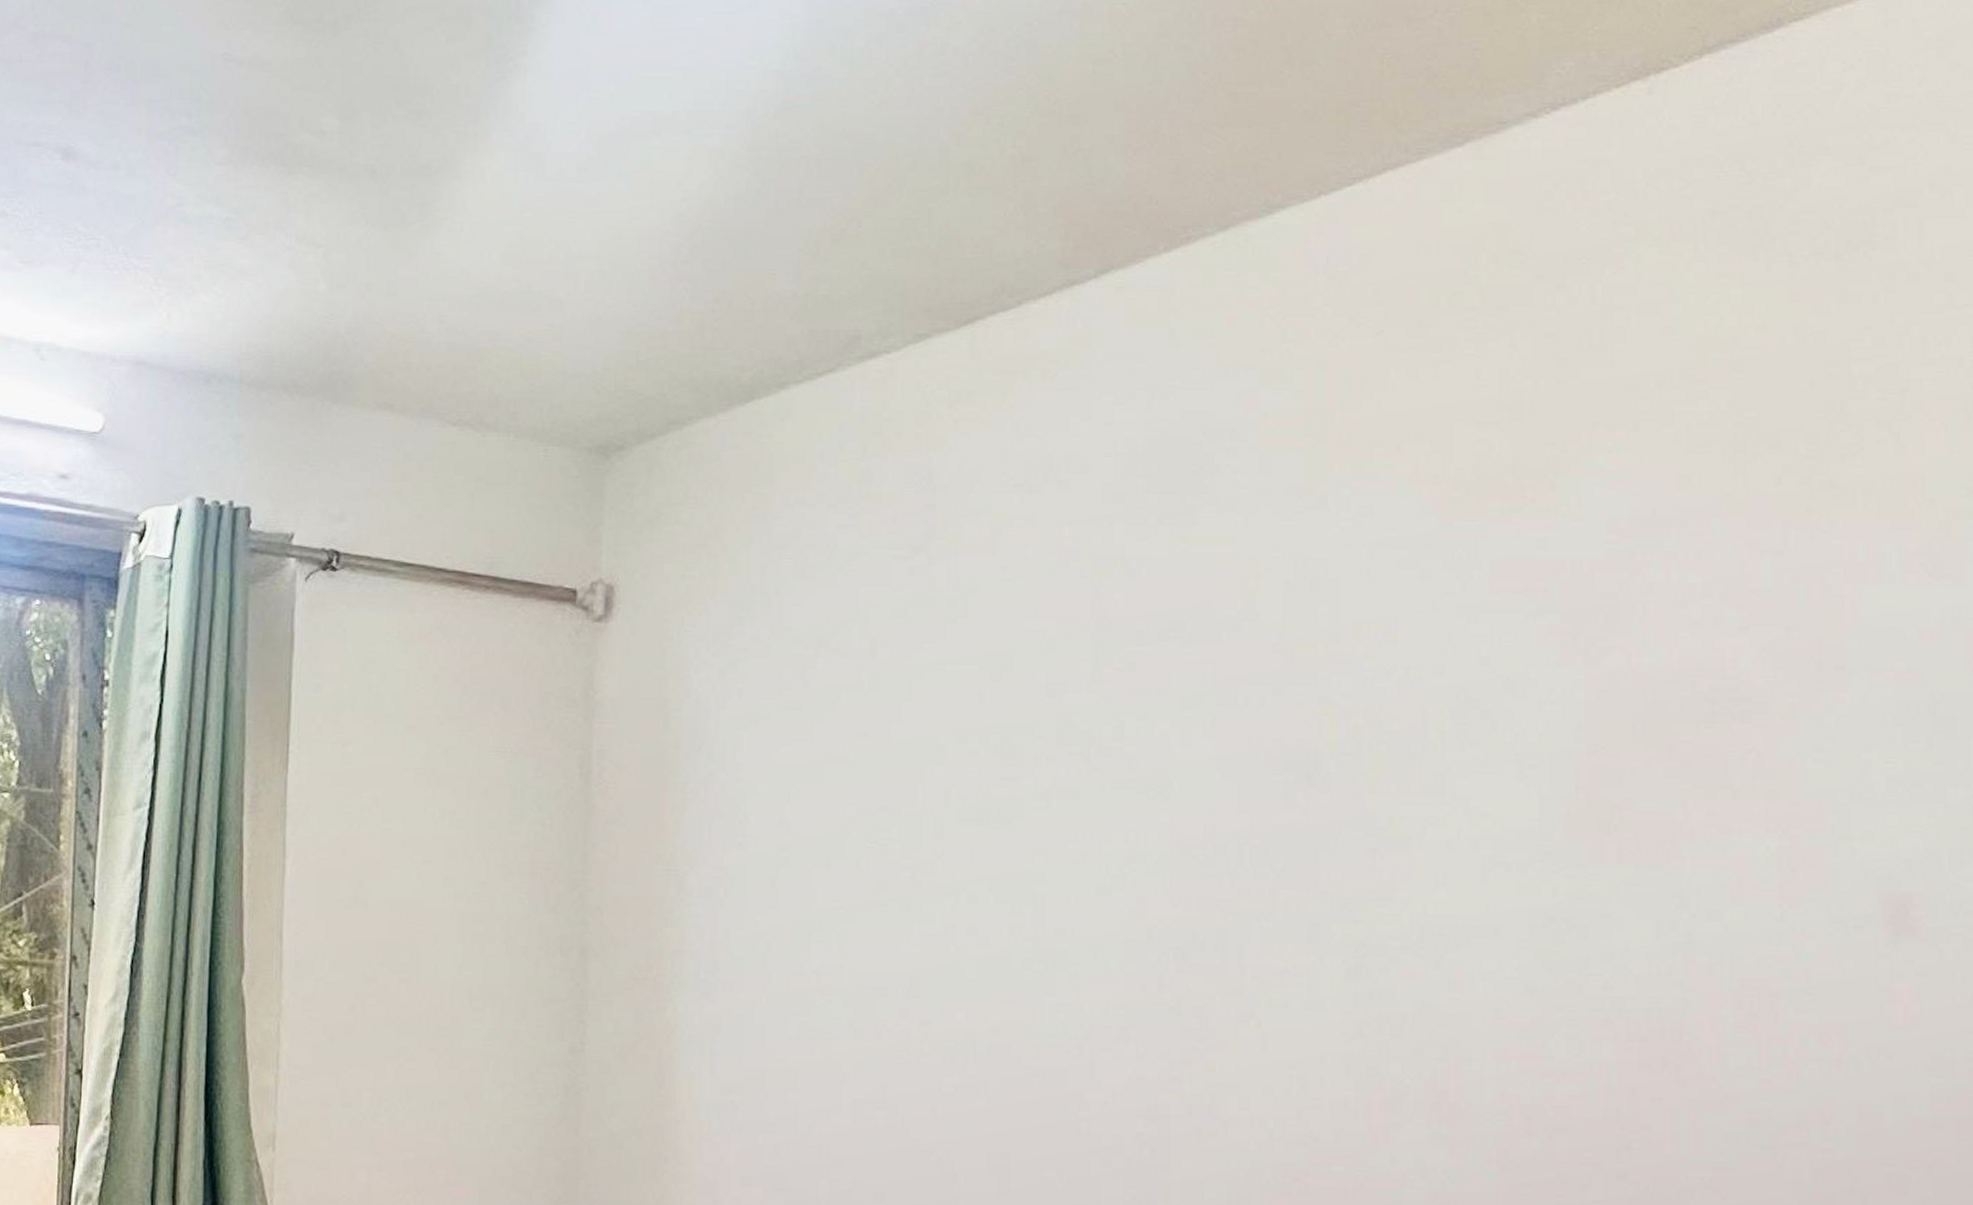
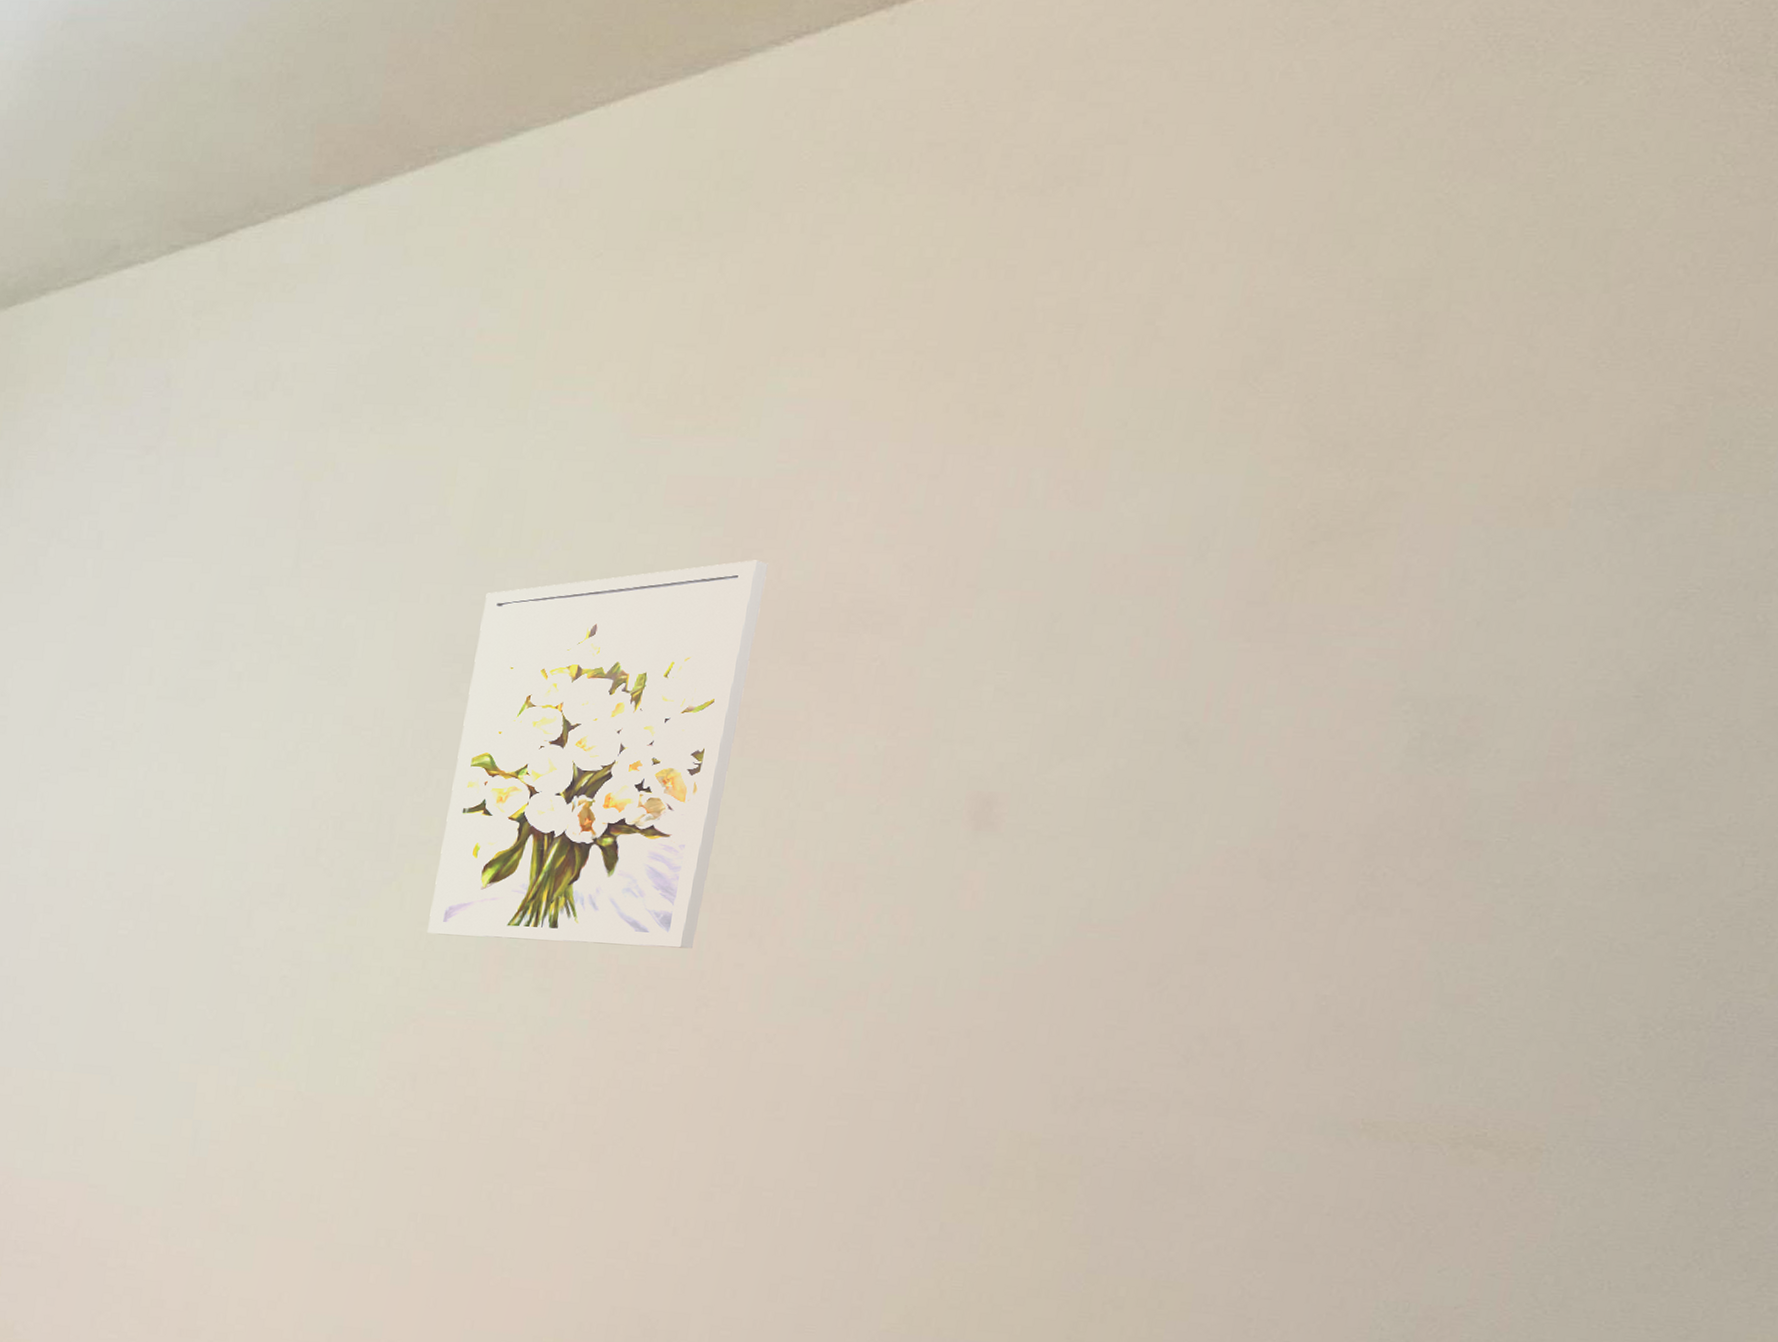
wall art: none [1297,648,1615,1083] -> present [426,560,768,949]

